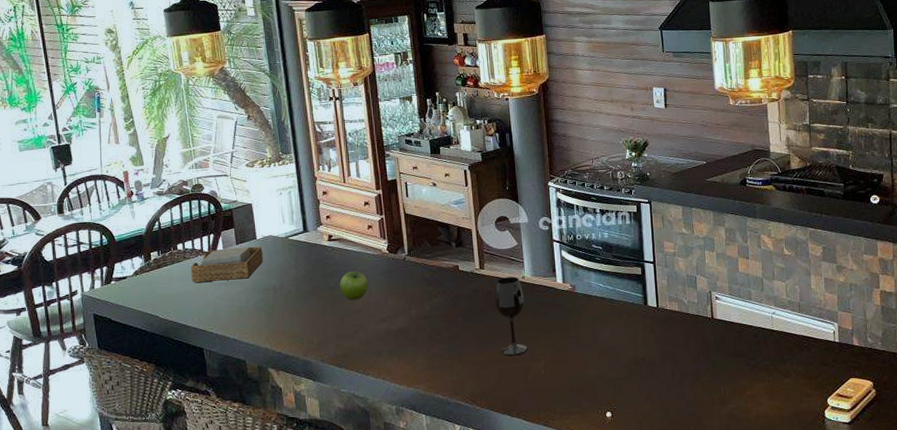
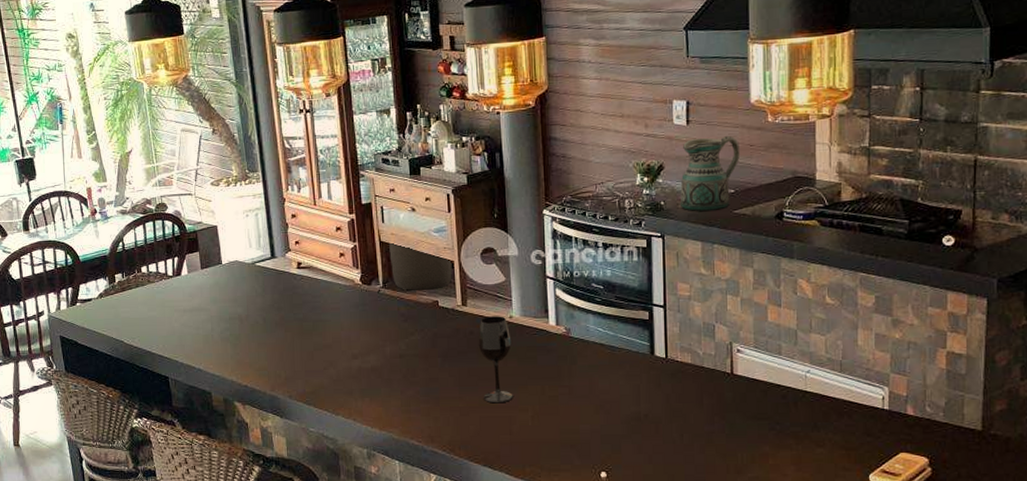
napkin holder: present [190,246,263,283] -> none [154,271,229,308]
fruit: present [339,271,368,300] -> none [309,303,339,334]
woven basket: none [412,213,471,257] -> present [388,241,452,290]
ceramic pitcher: none [662,117,710,181] -> present [680,136,741,212]

